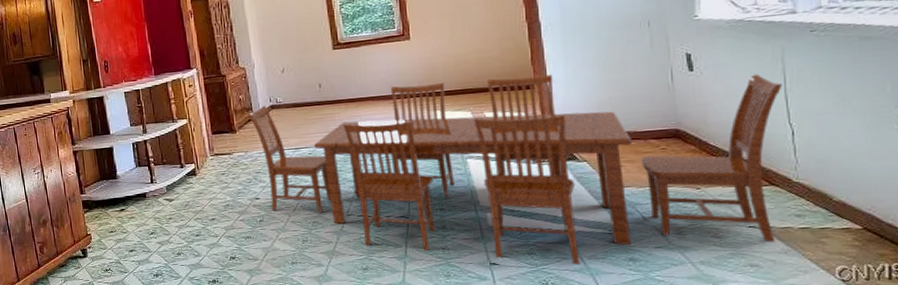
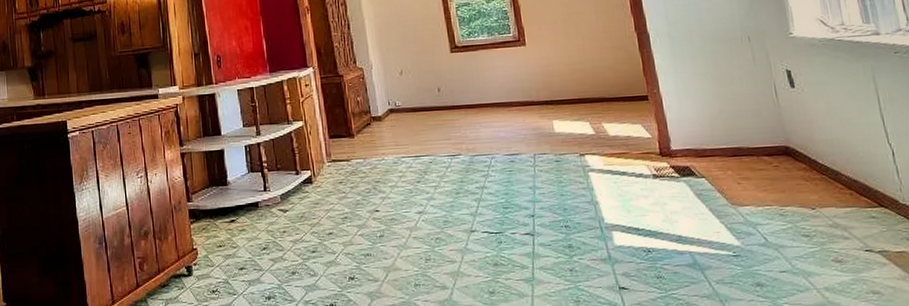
dining set: present [248,74,783,265] -> none [366,86,893,291]

